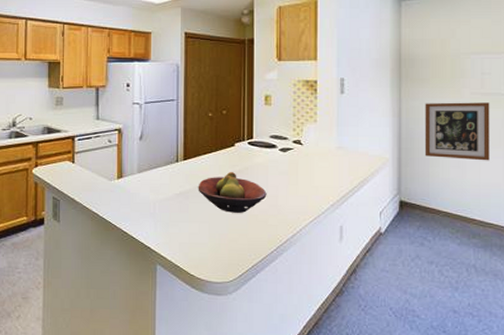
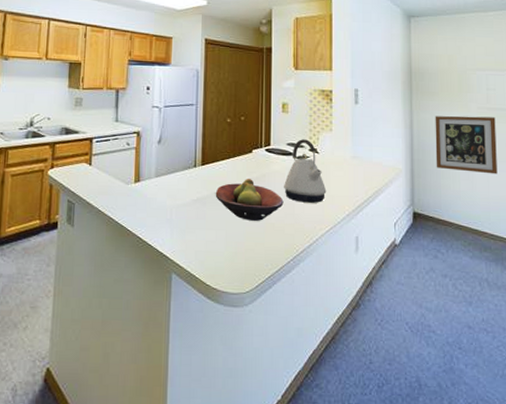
kettle: none [267,131,311,194] -> present [284,139,327,203]

